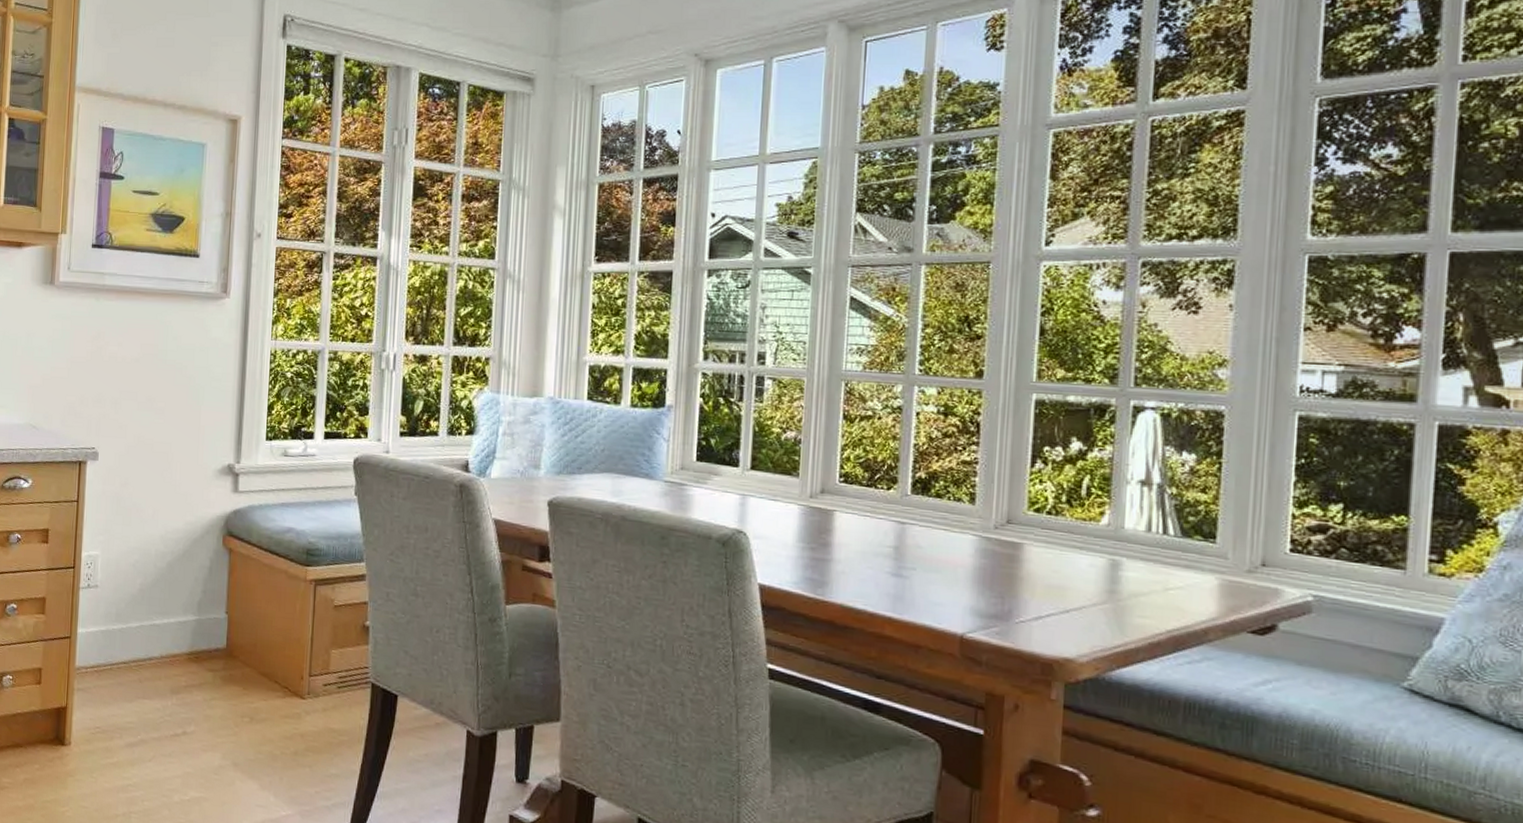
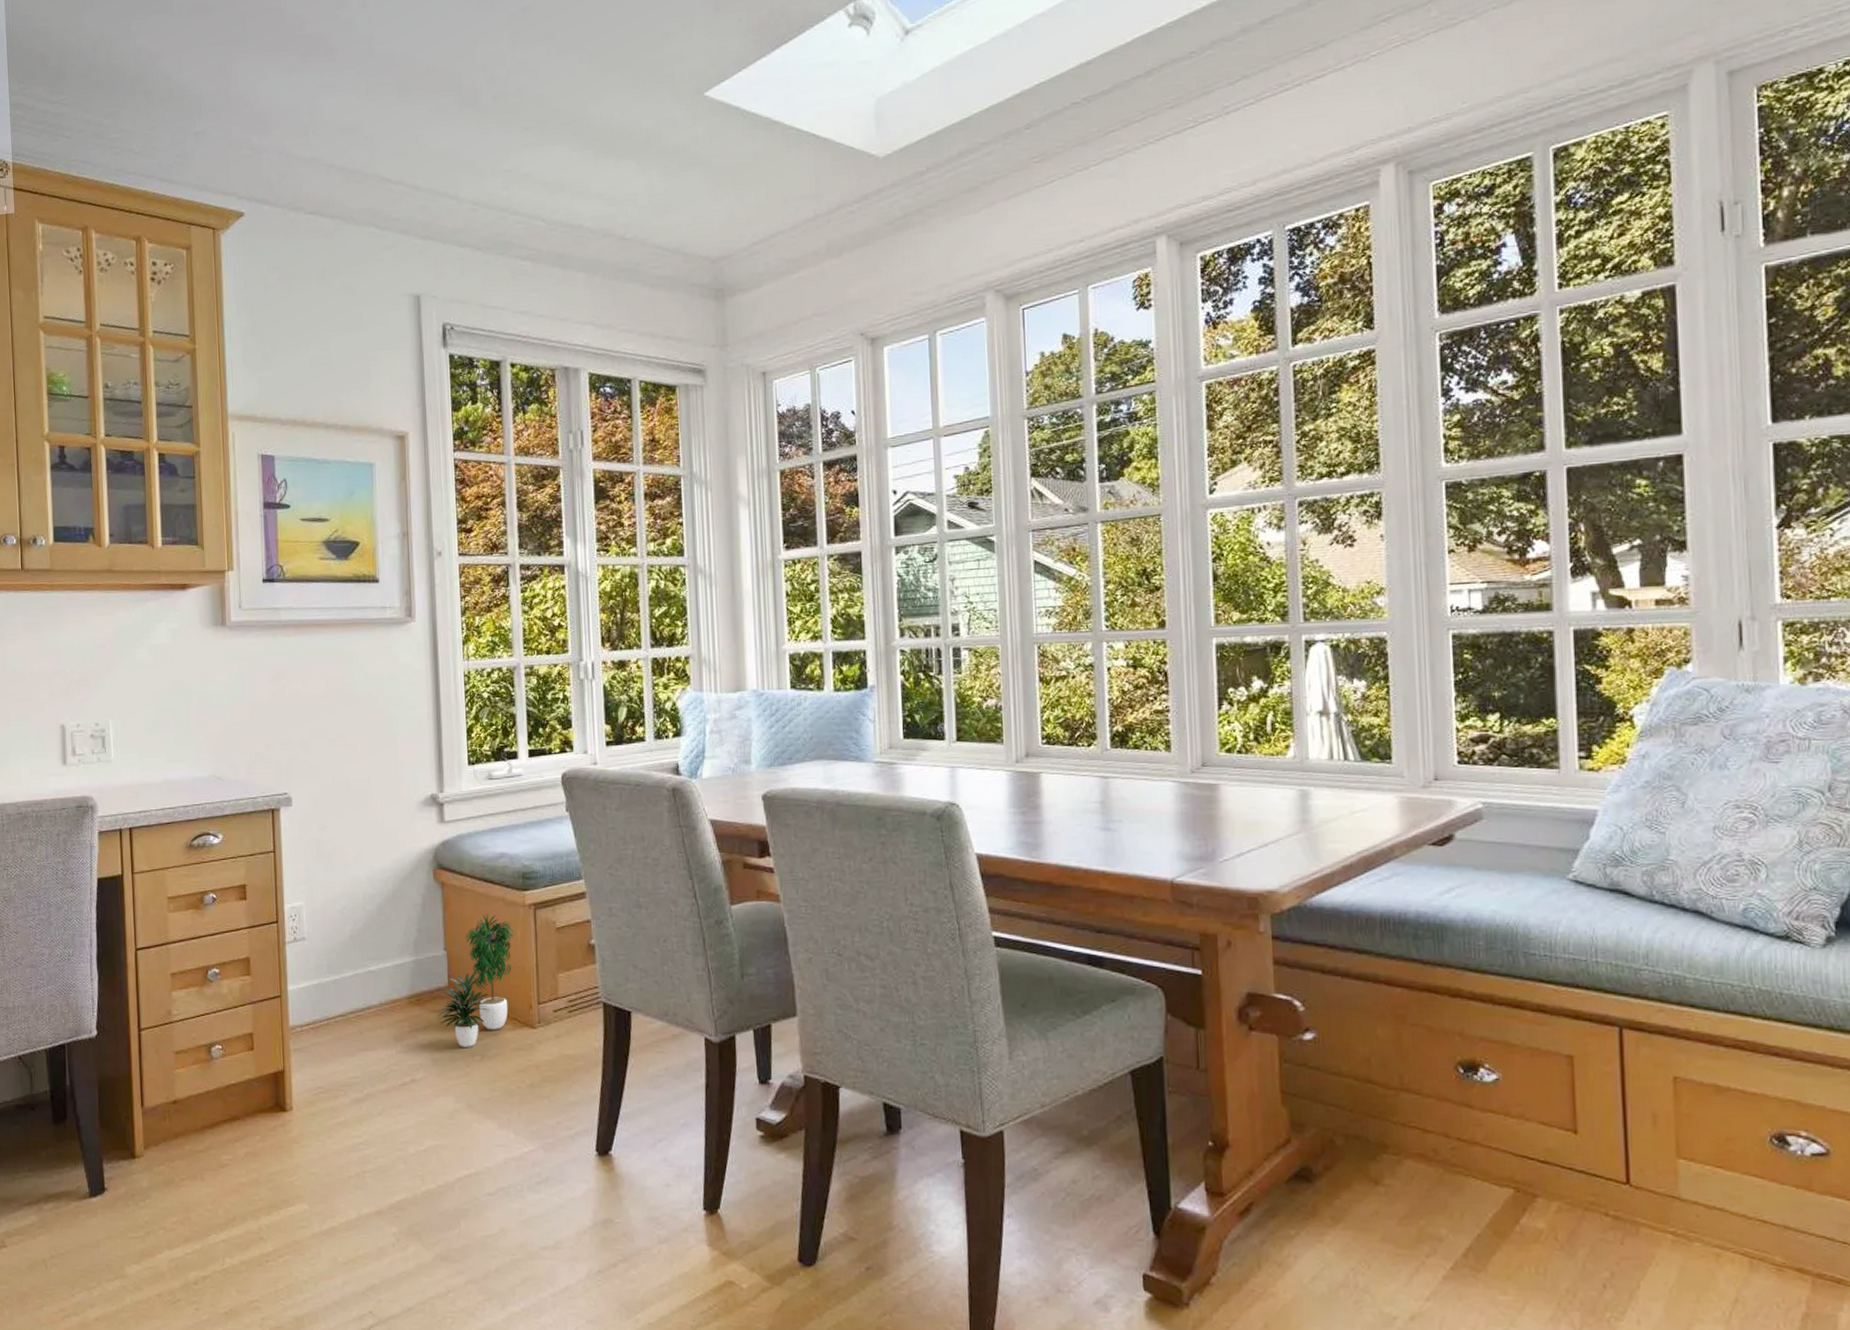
potted plant: none [213,584,294,709] -> present [437,914,515,1047]

